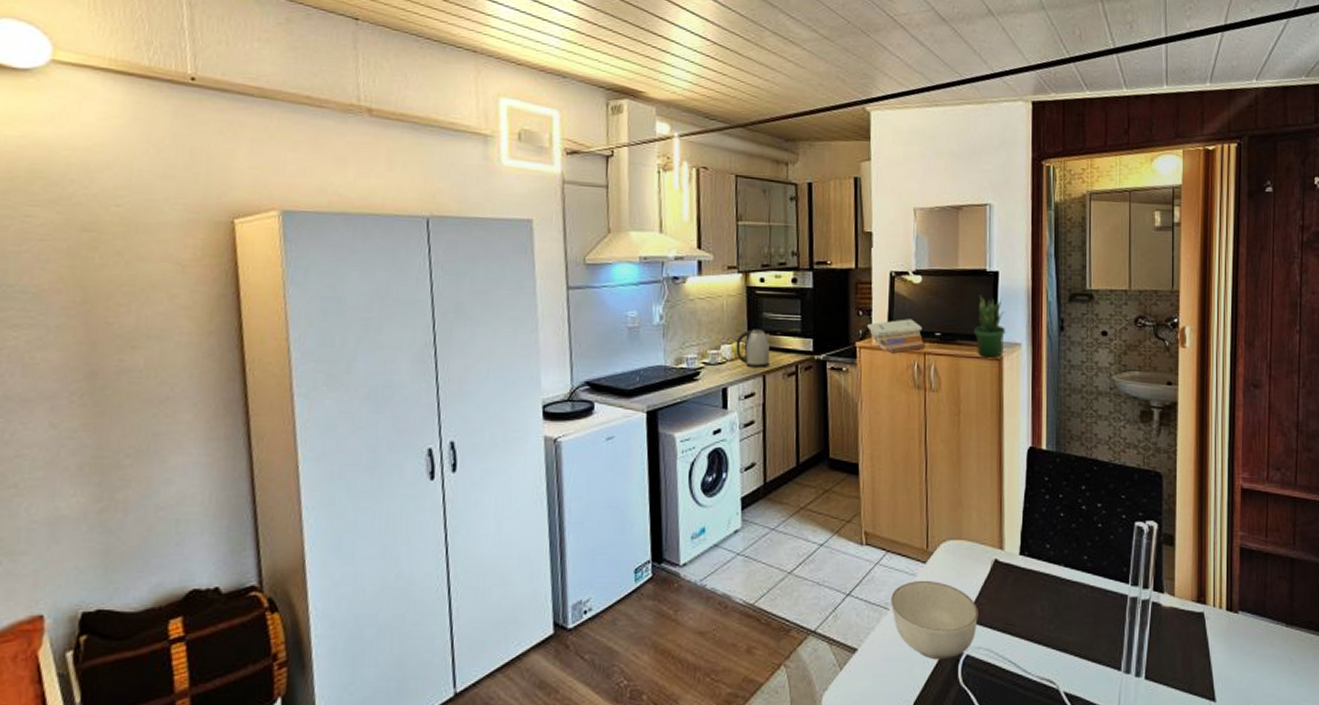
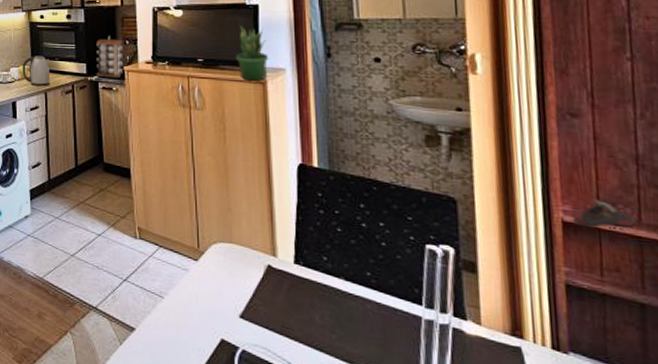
spice rack: none [824,304,856,357] -> present [96,35,123,78]
books: present [867,319,925,354] -> none [134,47,188,77]
bowl: present [890,581,978,660] -> none [164,275,253,351]
shoe: none [1249,465,1292,493] -> present [572,198,635,229]

